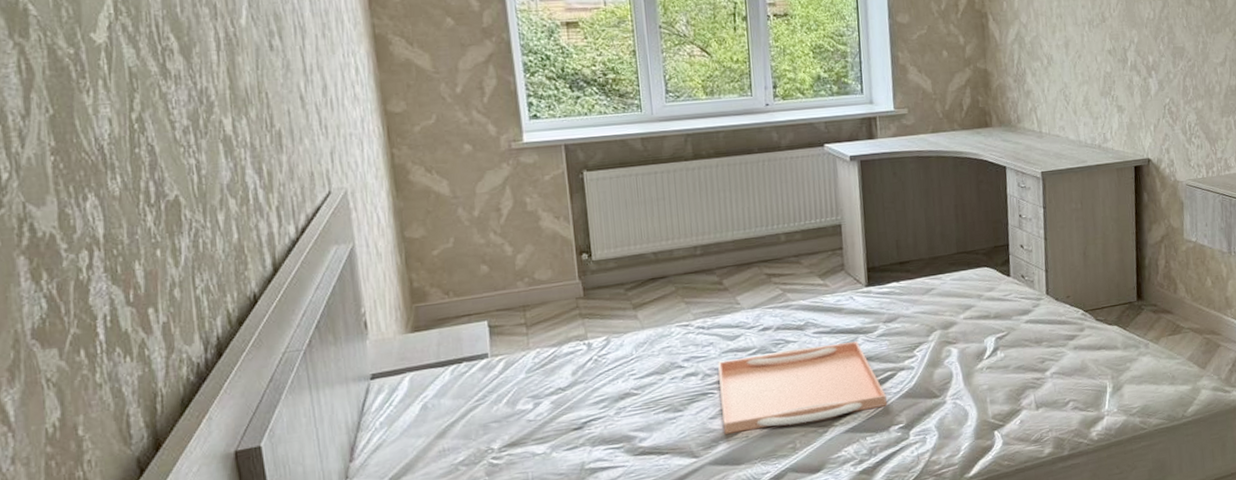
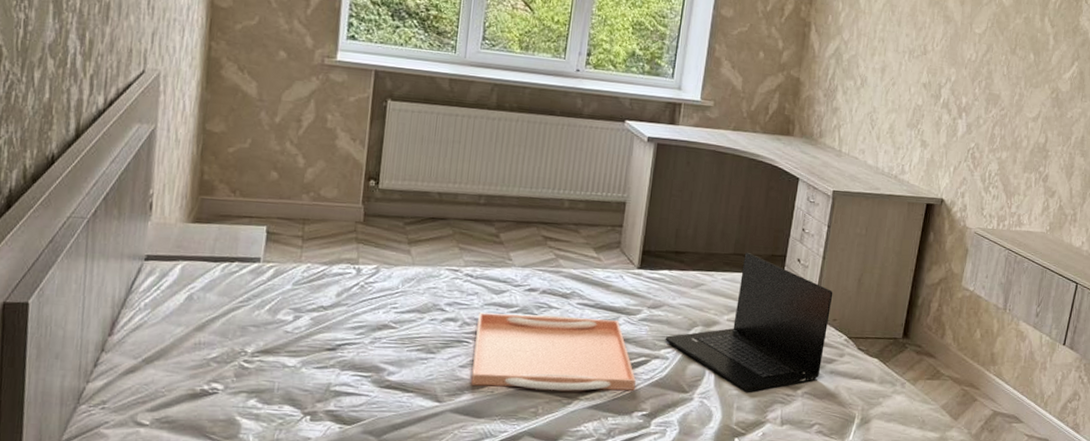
laptop: none [906,249,1064,384] -> present [665,253,833,391]

